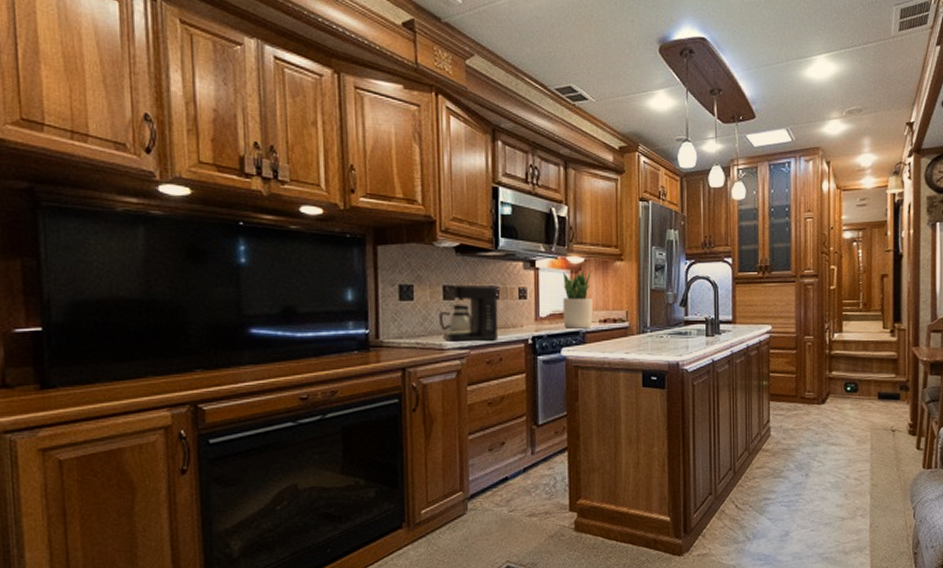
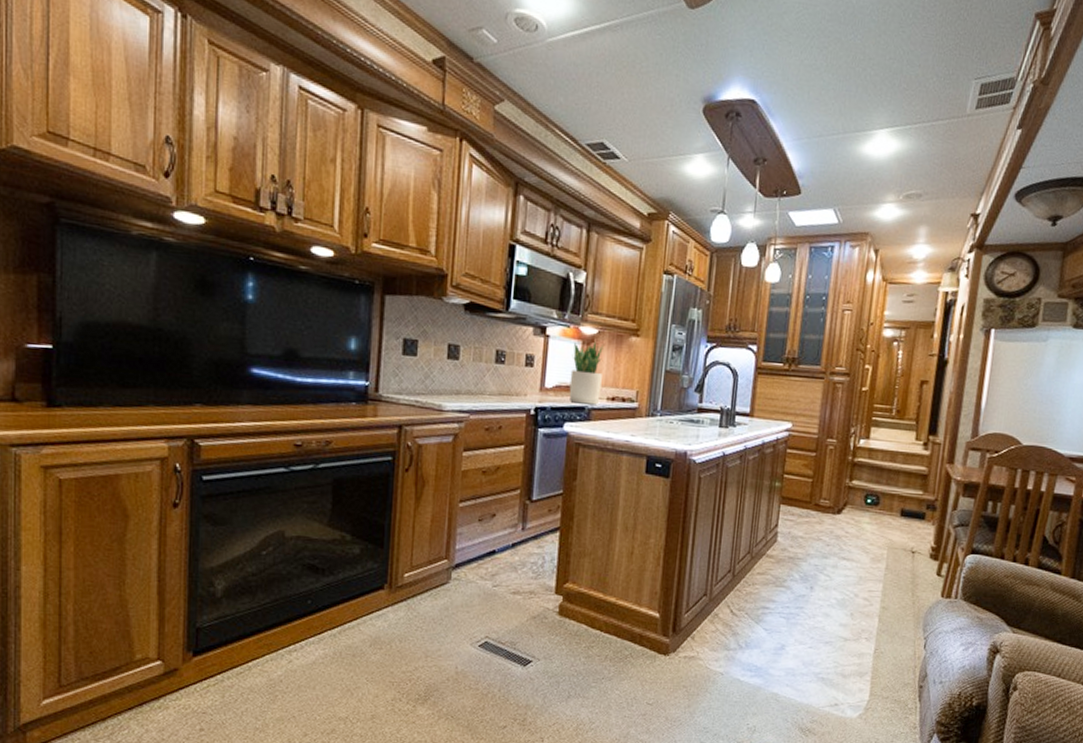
coffee maker: present [439,284,499,343] -> none [441,344,504,407]

